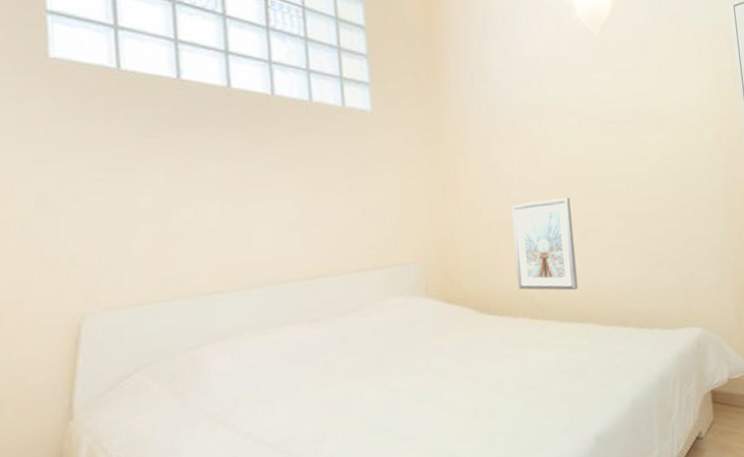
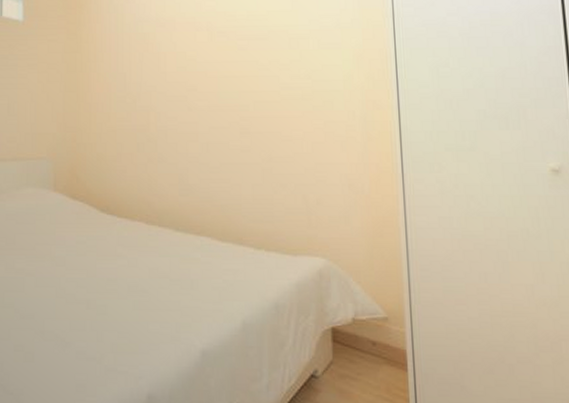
picture frame: present [512,198,578,291] -> none [137,110,196,202]

